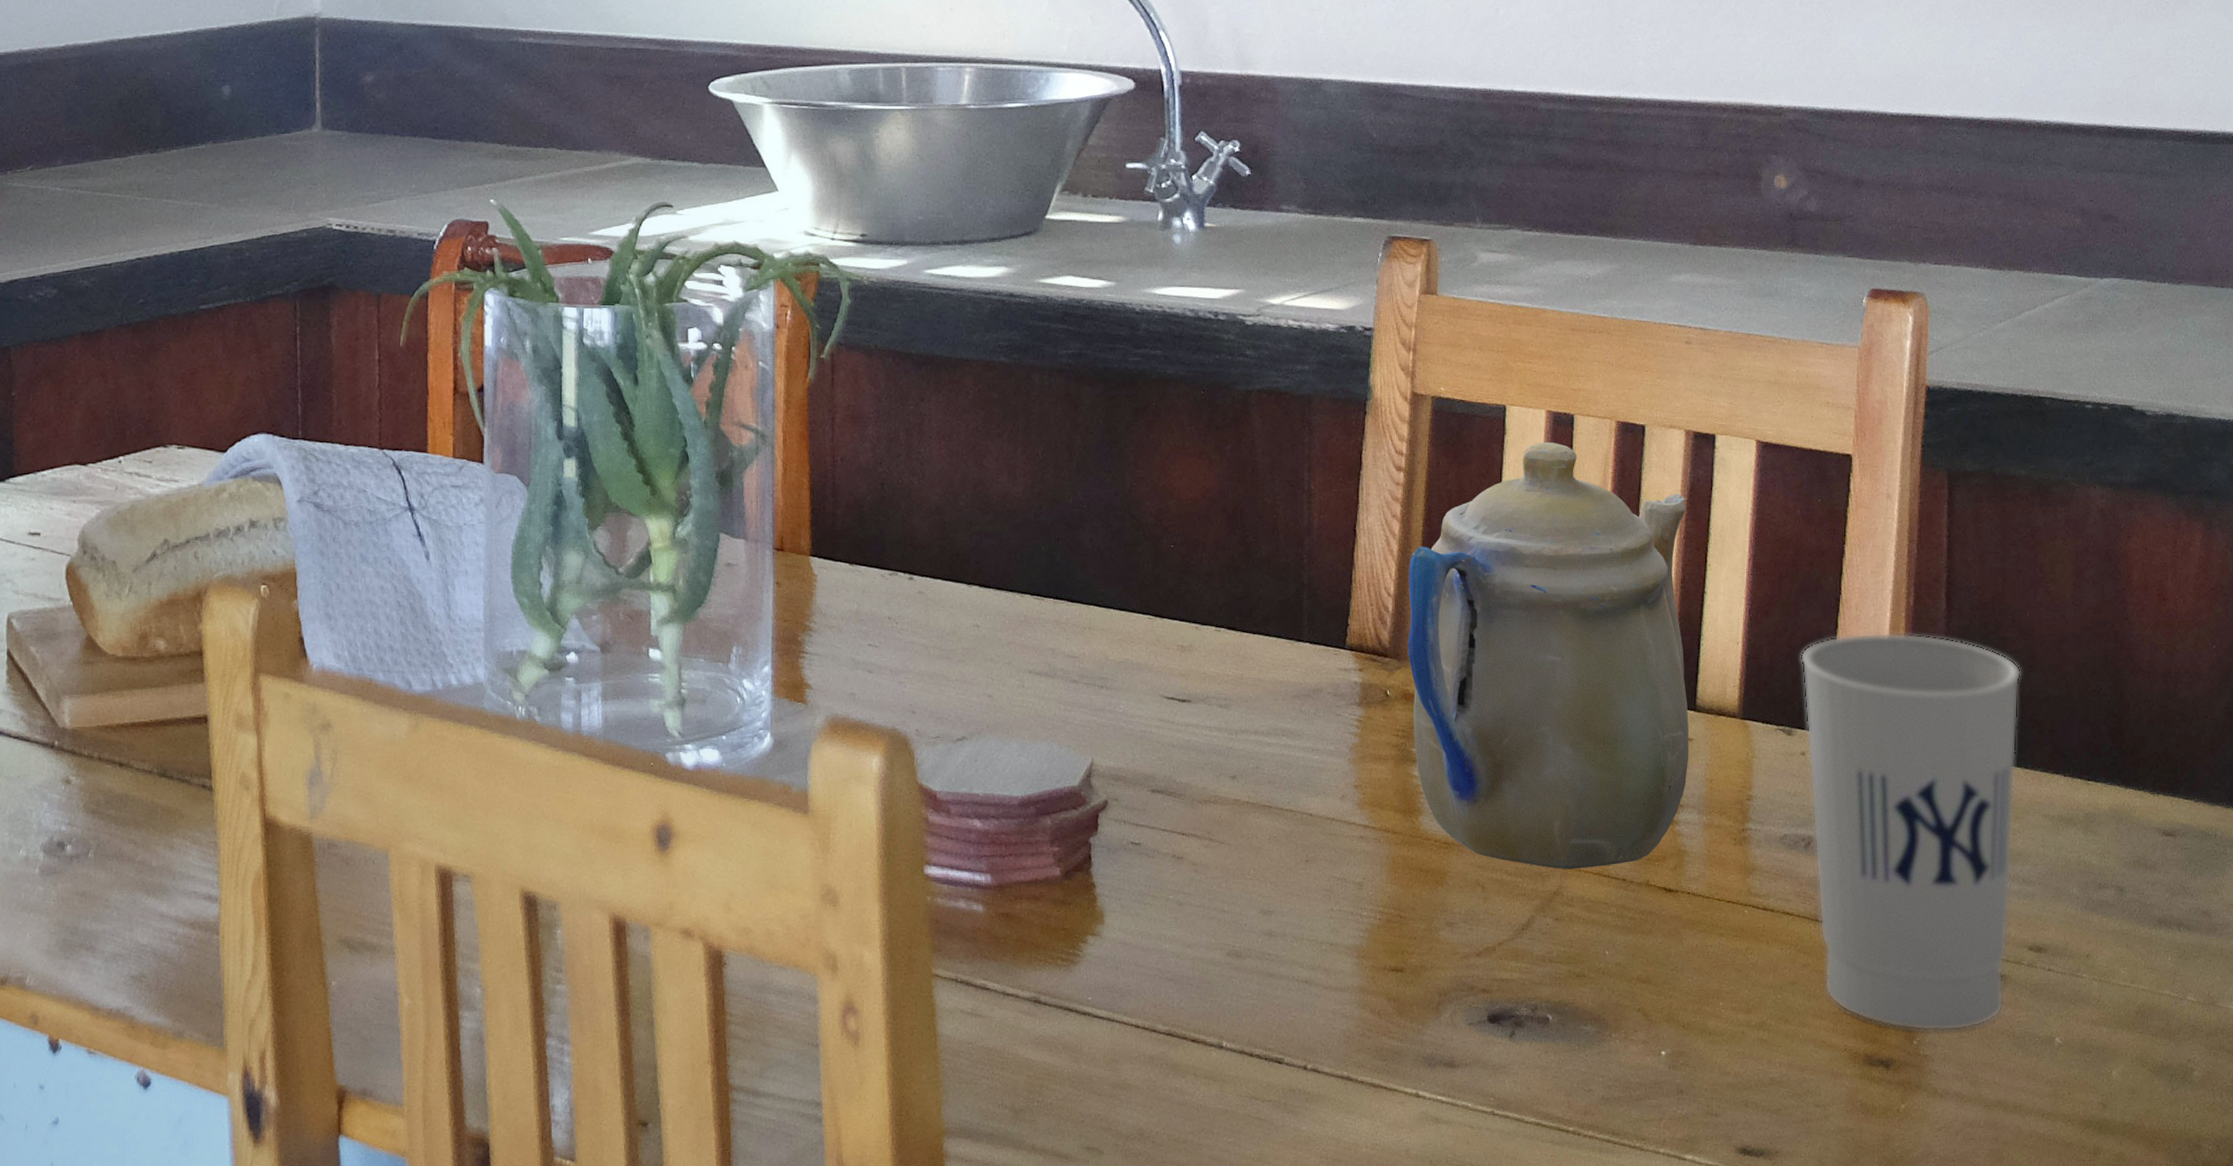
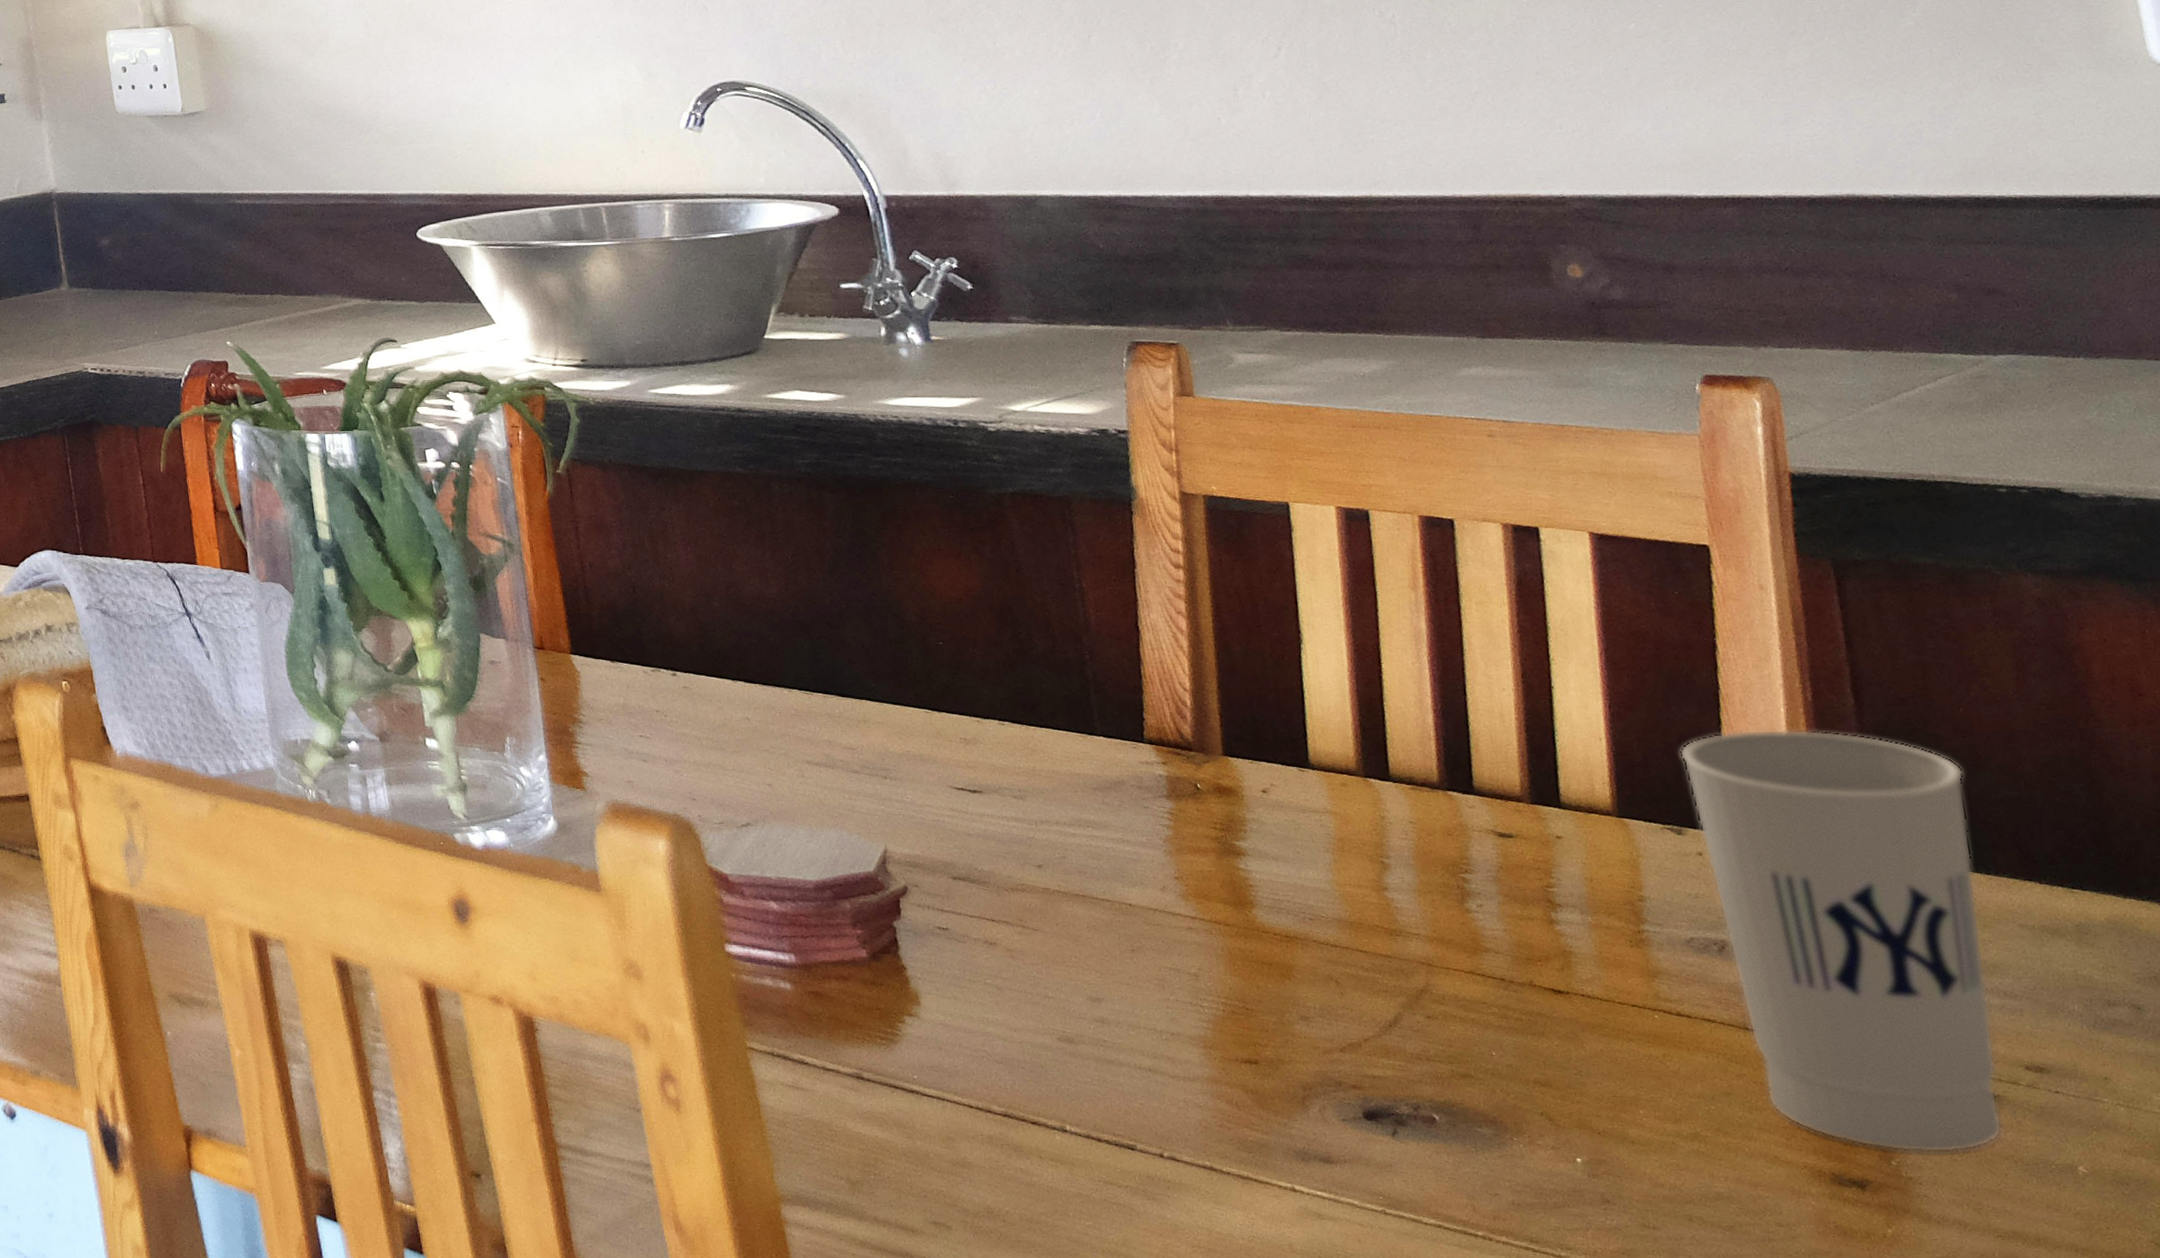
teapot: present [1407,441,1689,870] -> none [1203,537,1562,967]

